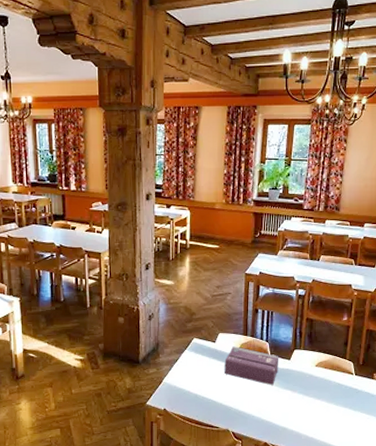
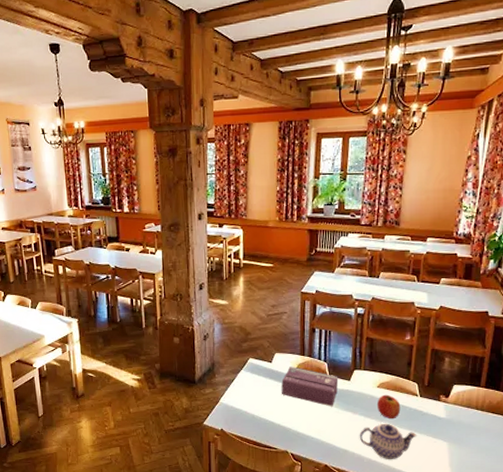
teapot: none [298,401,351,436] -> present [359,423,417,459]
fruit: none [314,373,337,396] -> present [376,394,401,418]

